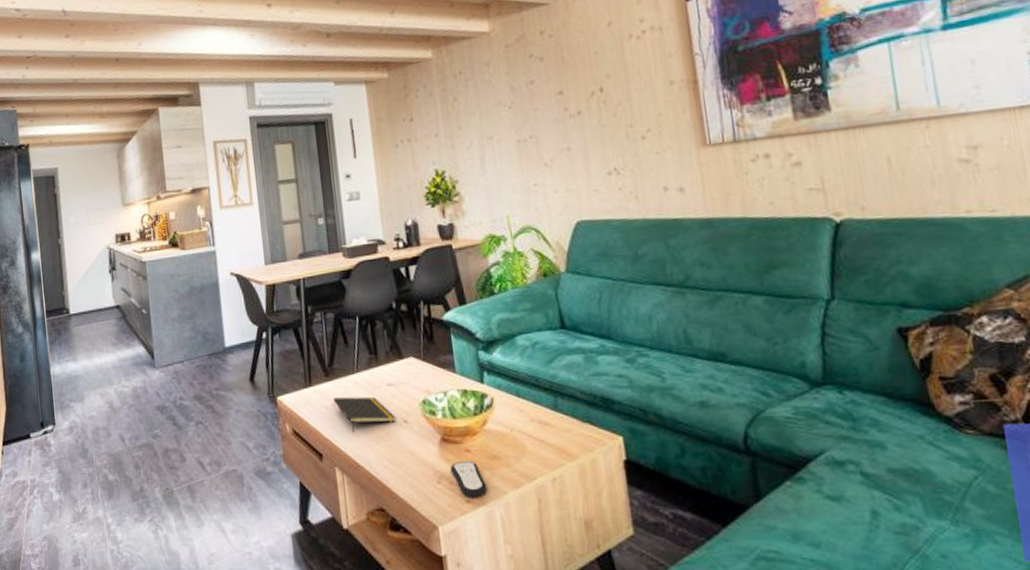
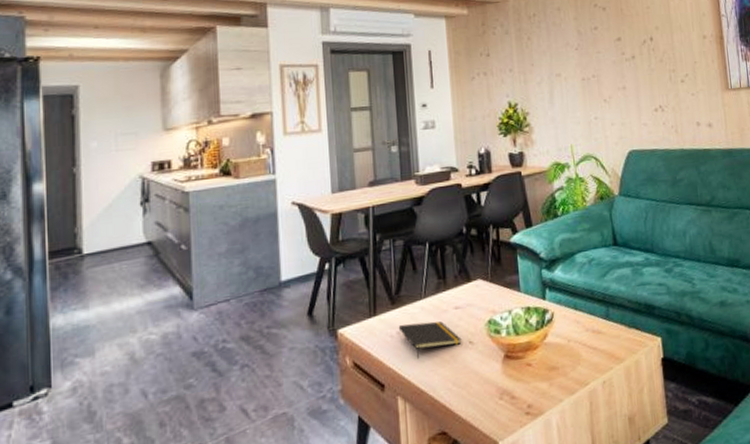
remote control: present [450,460,488,497] -> none [512,374,546,409]

